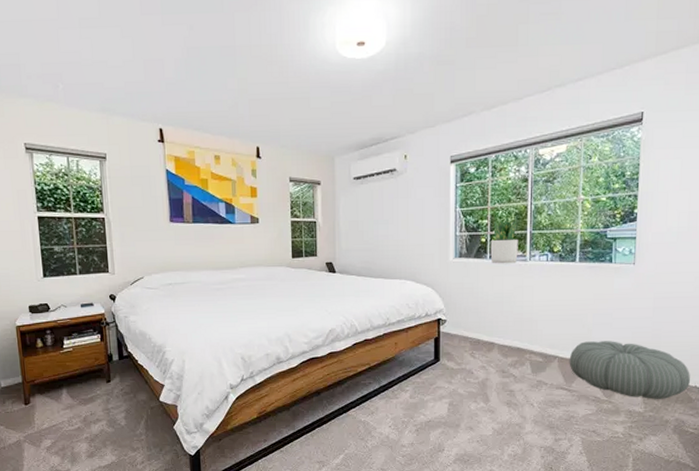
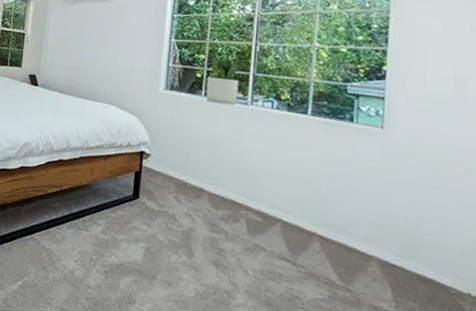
pouf: present [569,341,690,399] -> none [295,208,461,302]

